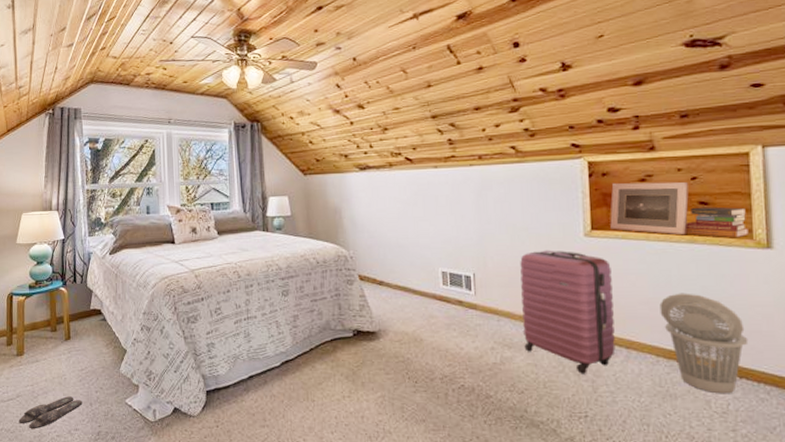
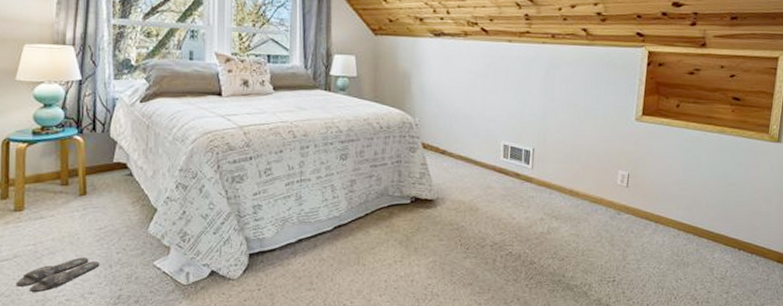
suitcase: present [520,250,616,374] -> none [570,130,654,244]
picture frame: present [610,181,689,235] -> none [658,74,727,126]
laundry basket: present [659,293,749,394] -> none [687,176,751,263]
books: present [685,206,749,238] -> none [718,102,767,132]

